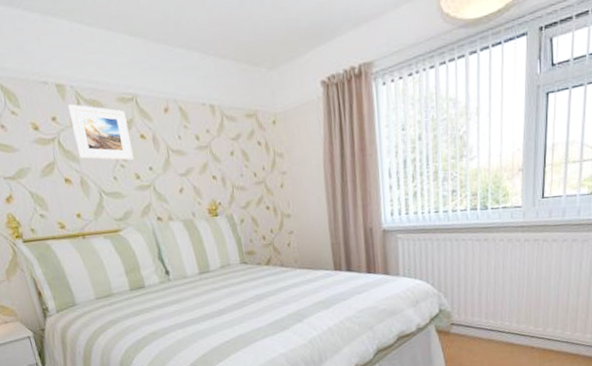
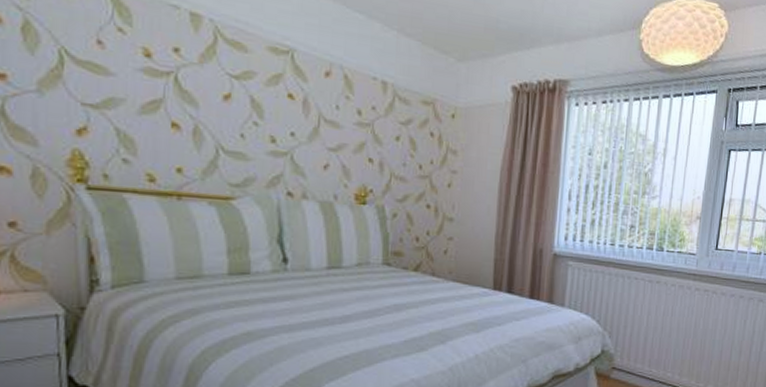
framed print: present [67,104,134,161] -> none [199,39,275,120]

